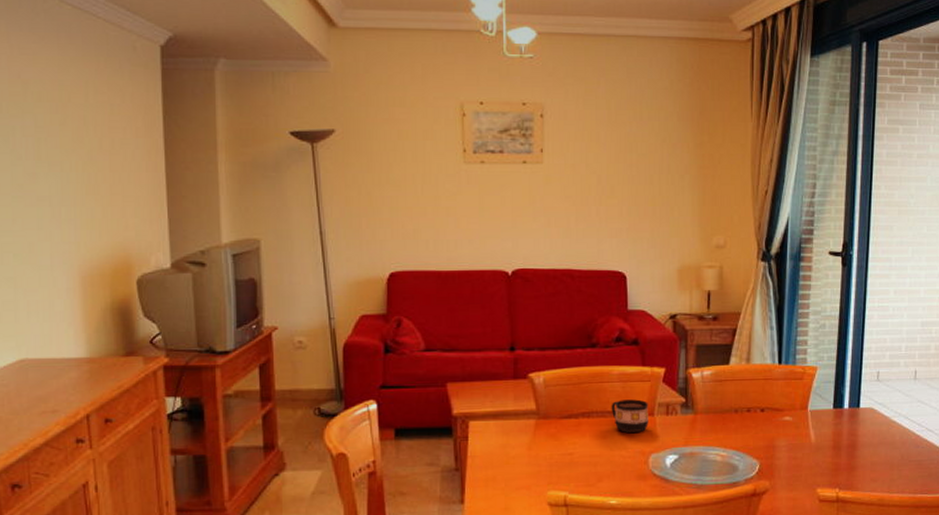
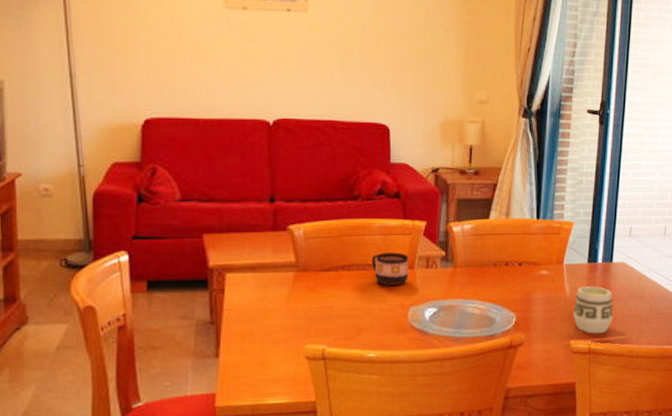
cup: none [819,431,862,482] -> present [573,285,613,334]

